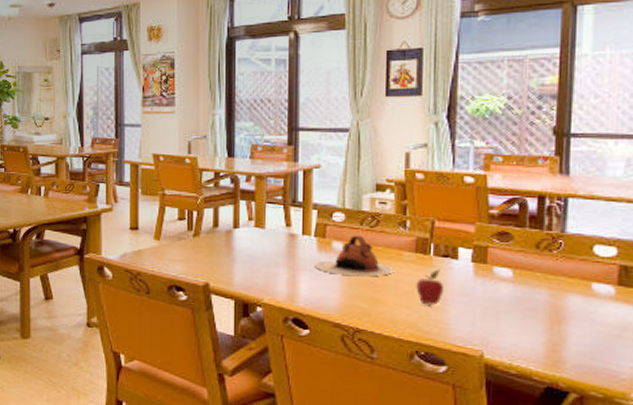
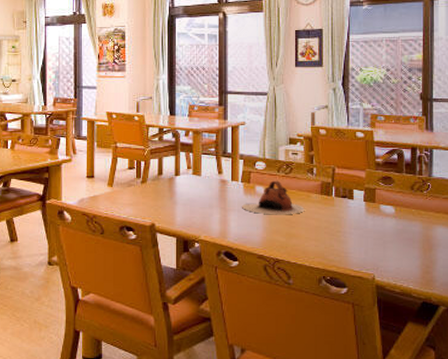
fruit: present [416,269,445,305] -> none [322,207,344,238]

